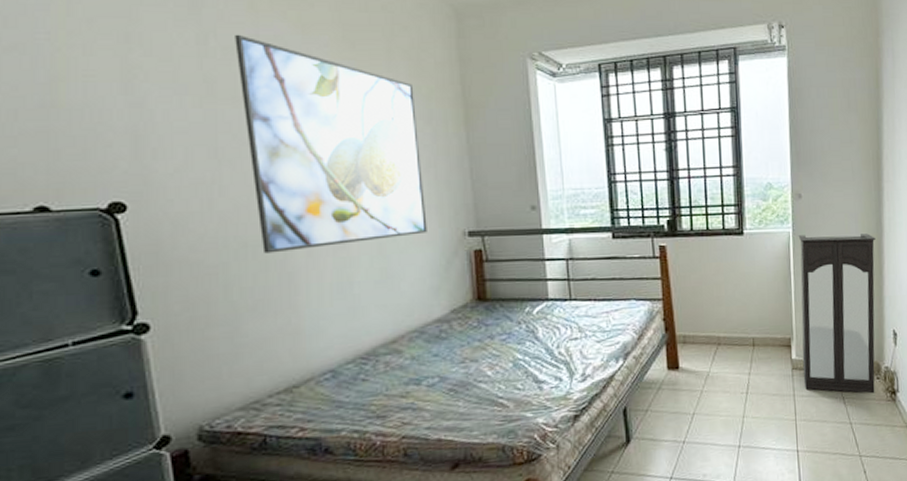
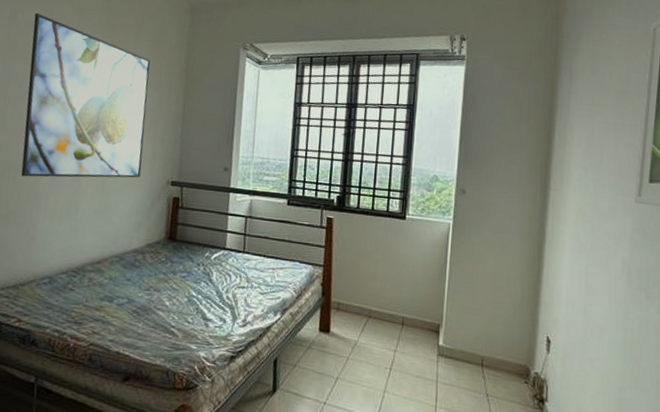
cabinet: present [798,233,876,394] -> none [448,228,536,397]

